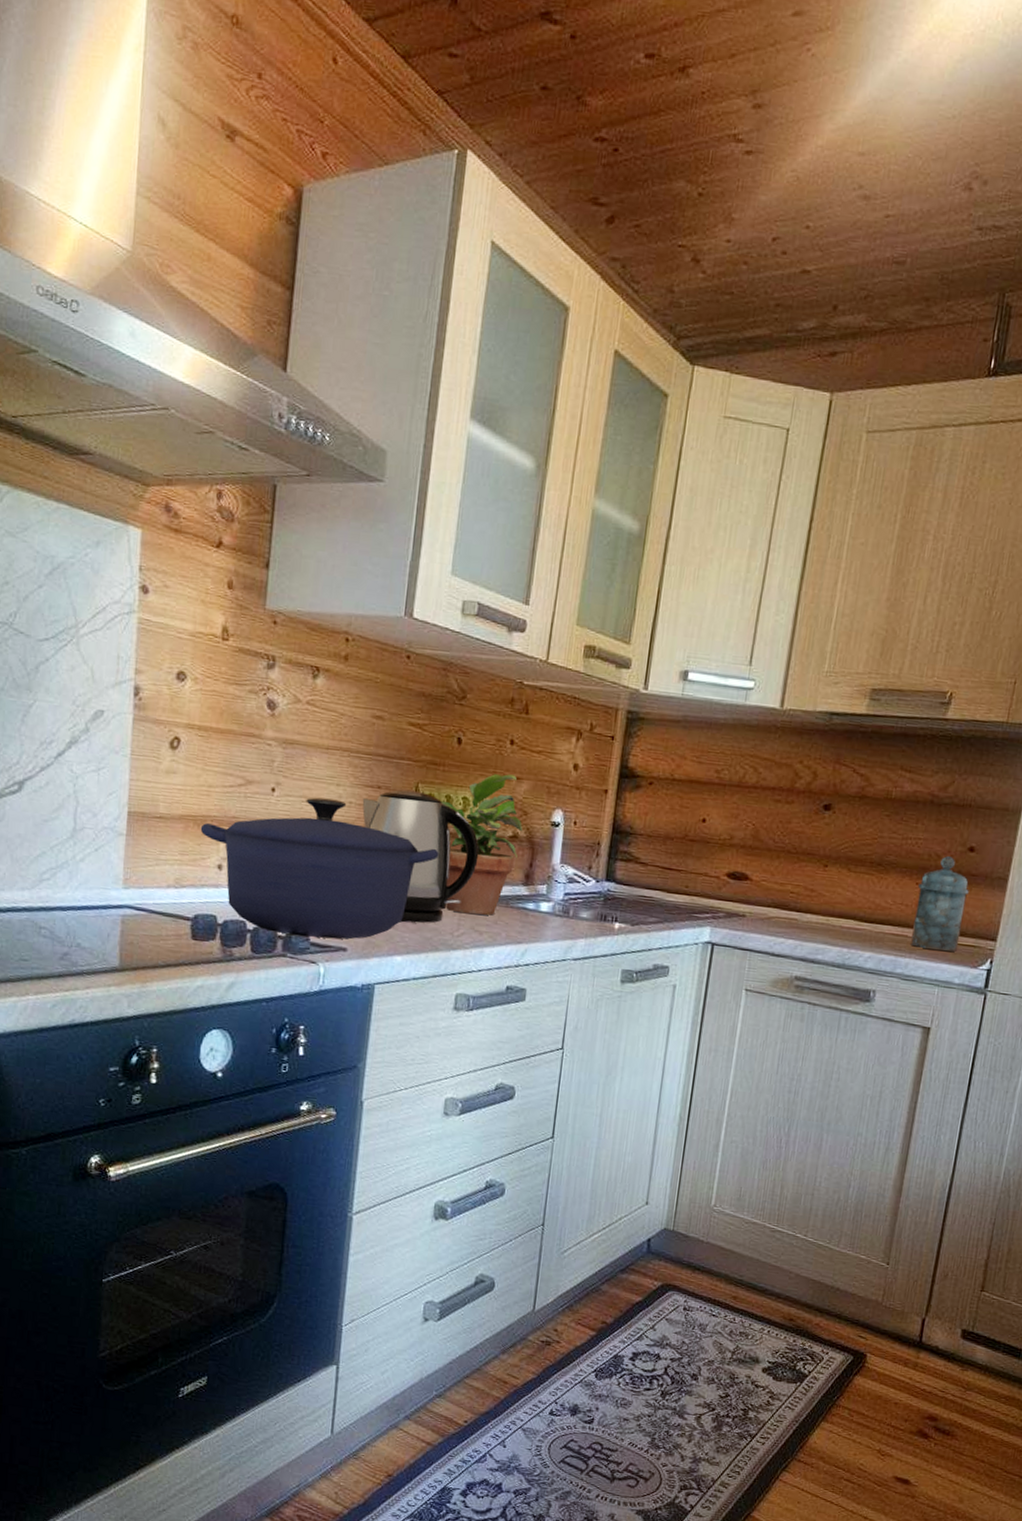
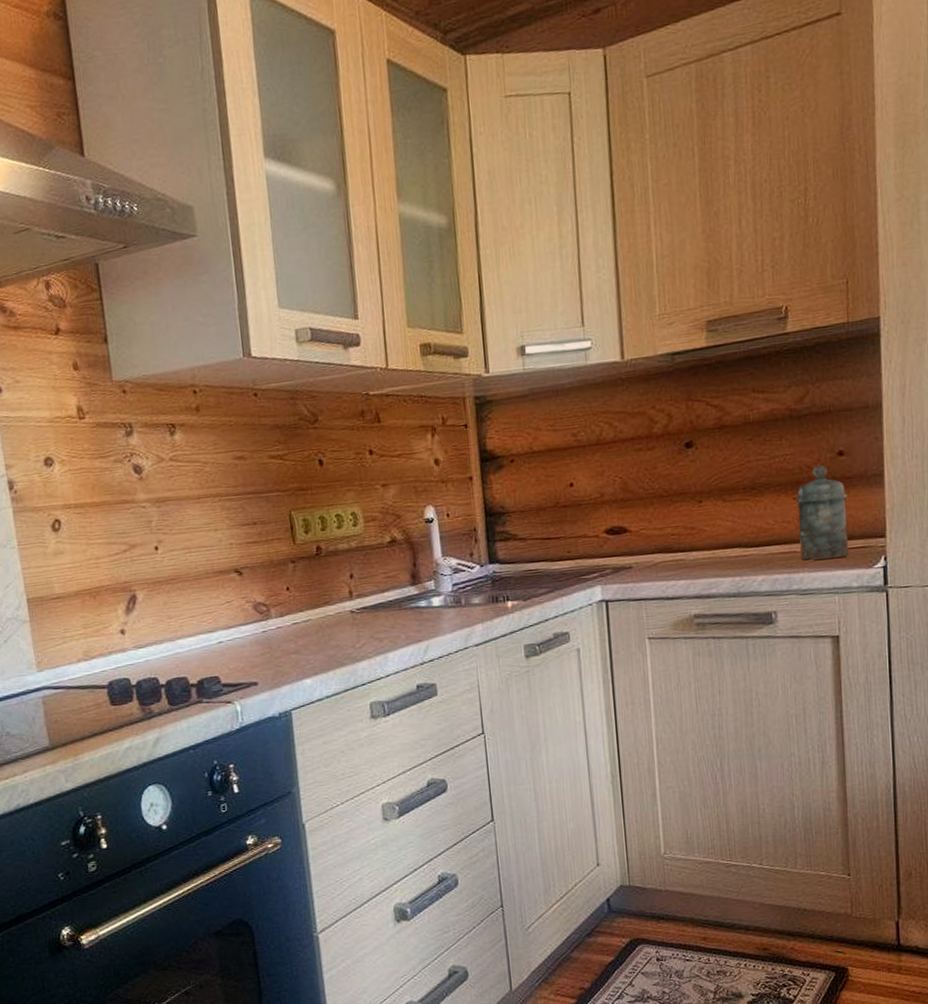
cooking pot: present [200,797,439,940] -> none [96,544,325,682]
kettle: present [362,790,479,924] -> none [241,519,364,646]
potted plant: present [440,774,523,915] -> none [315,483,400,625]

